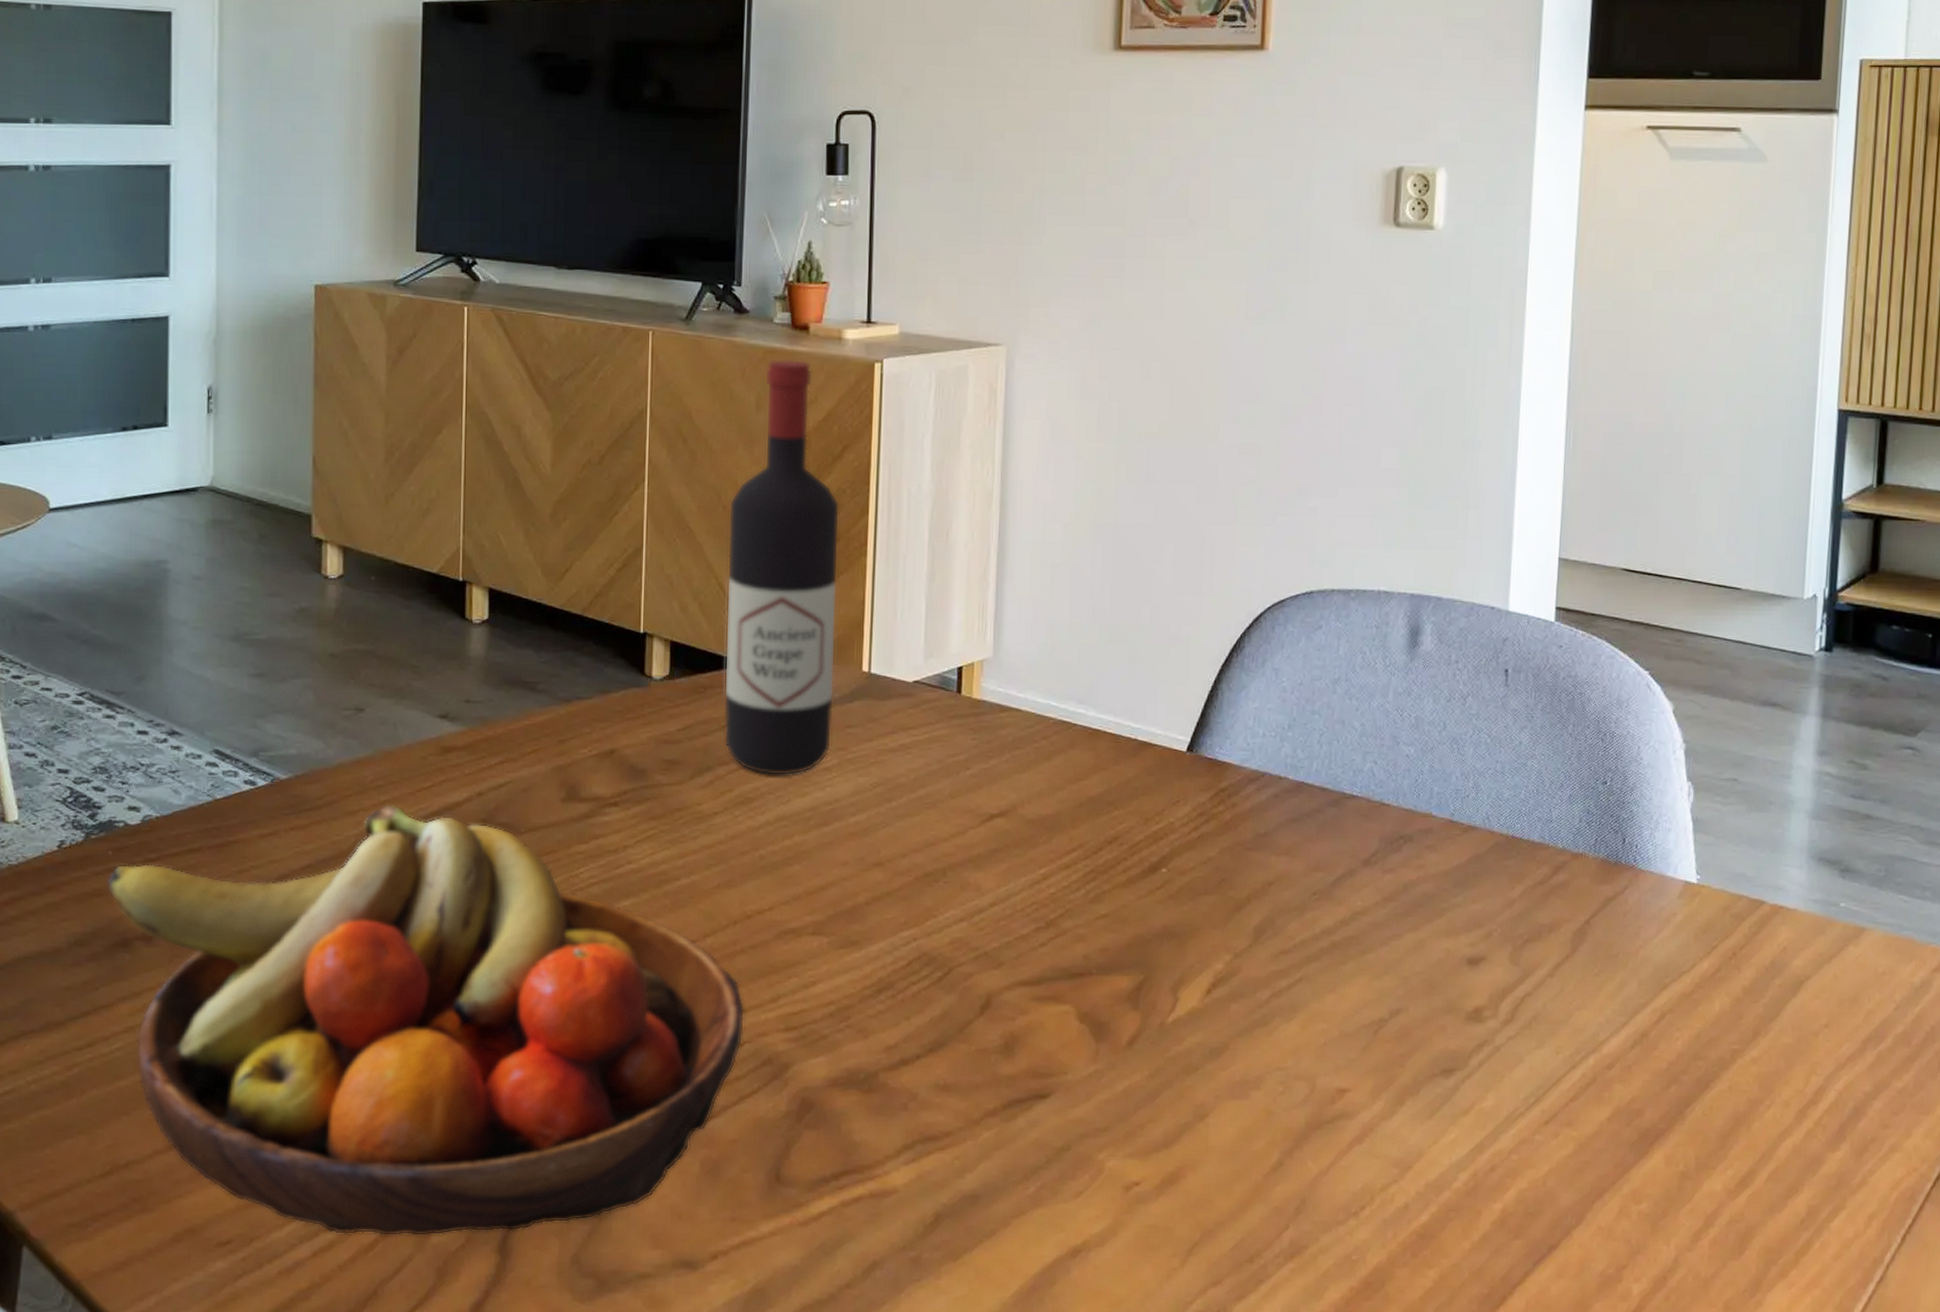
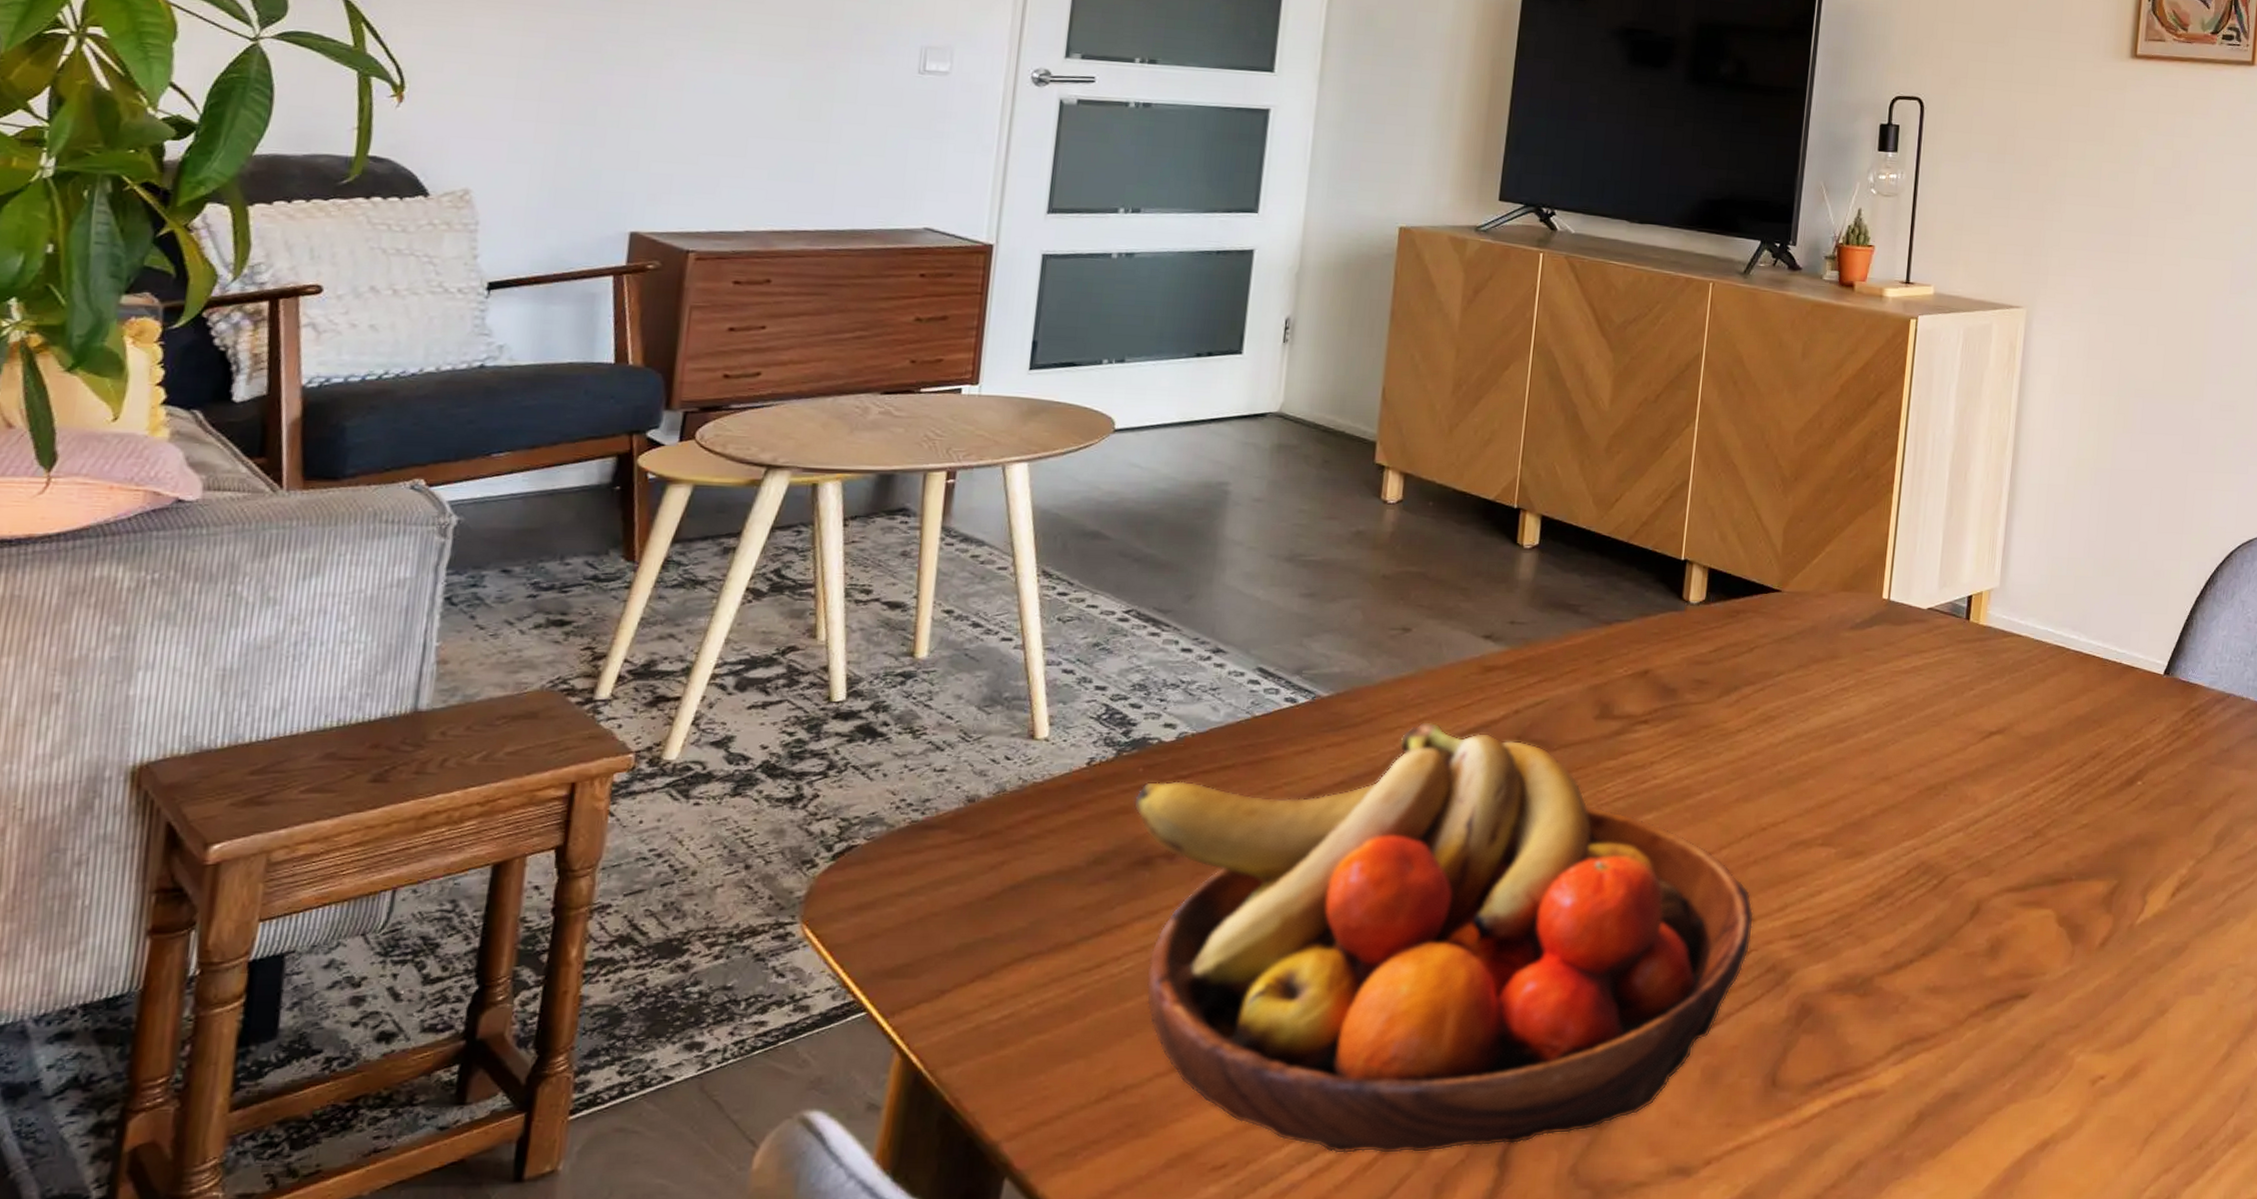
wine bottle: present [723,358,840,776] -> none [1751,312,1872,696]

